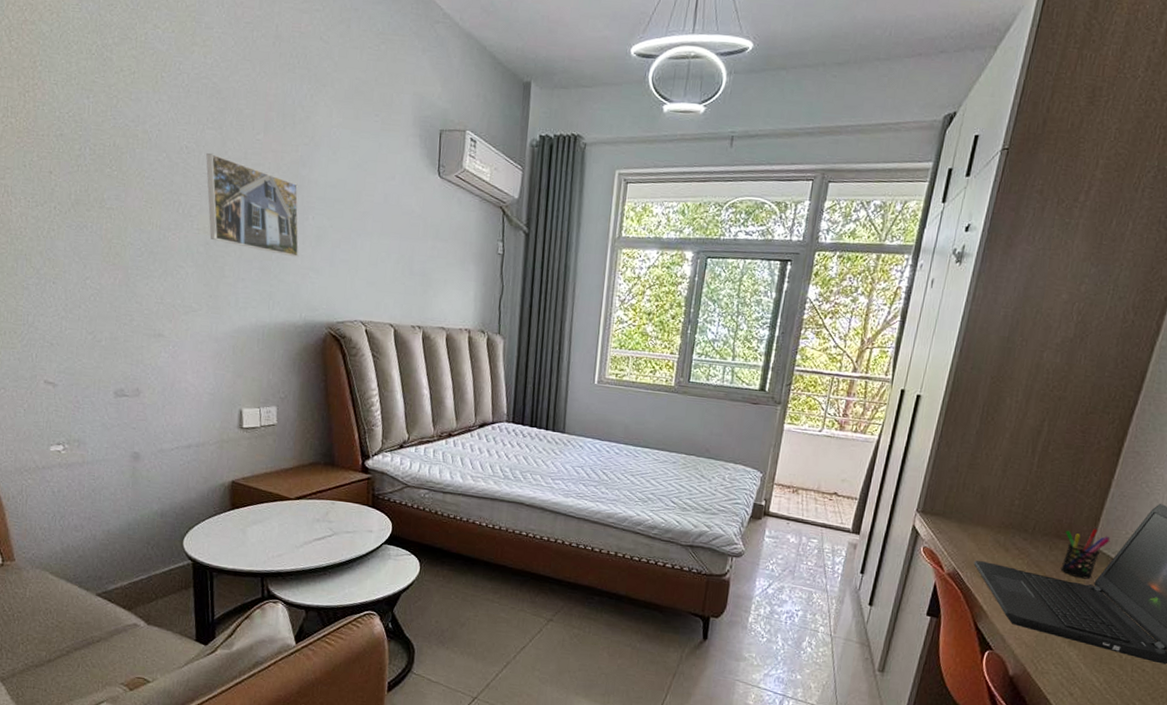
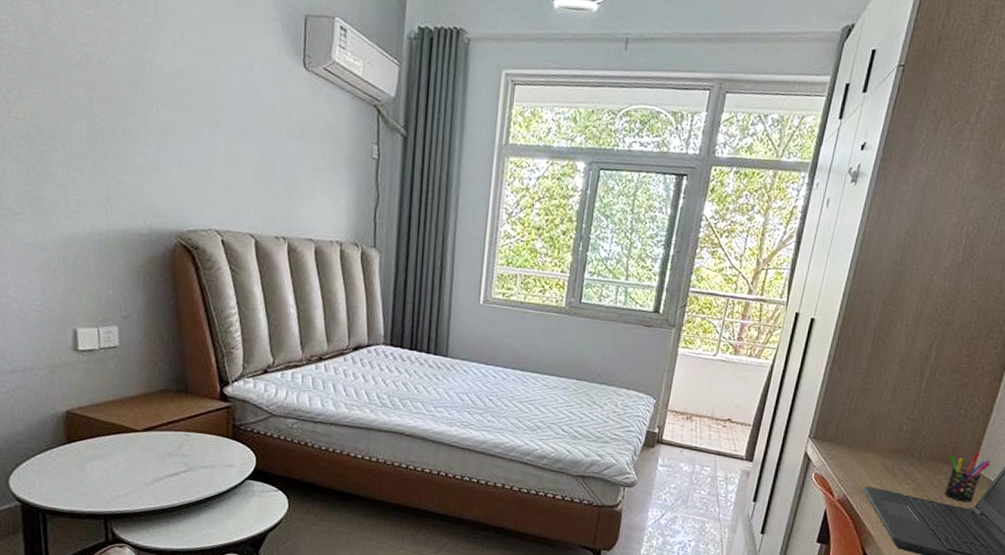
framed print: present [206,152,299,258] -> none [24,28,141,155]

